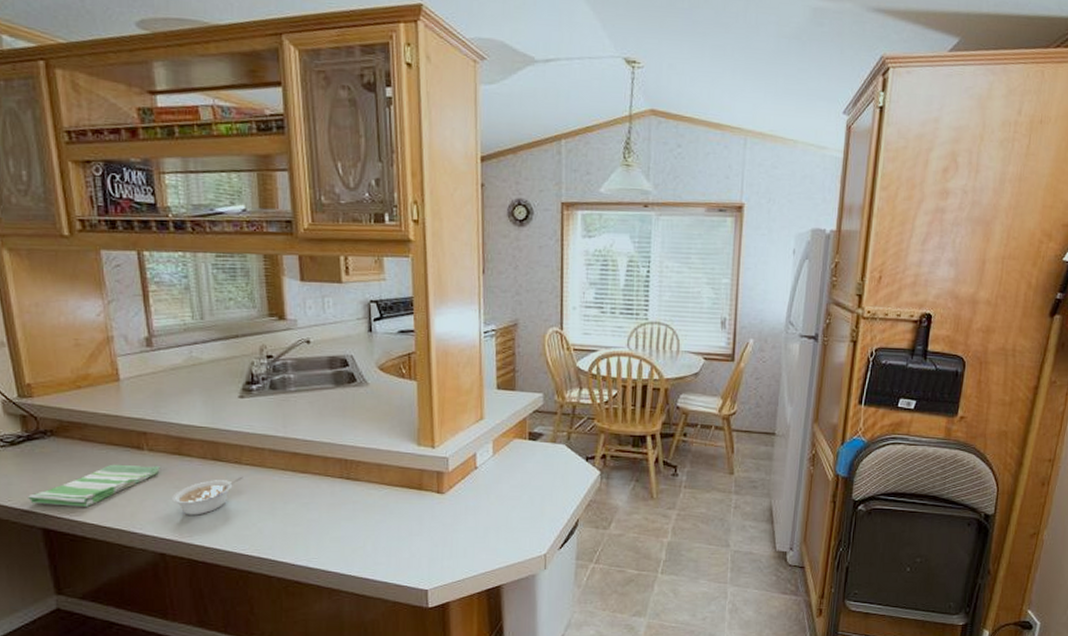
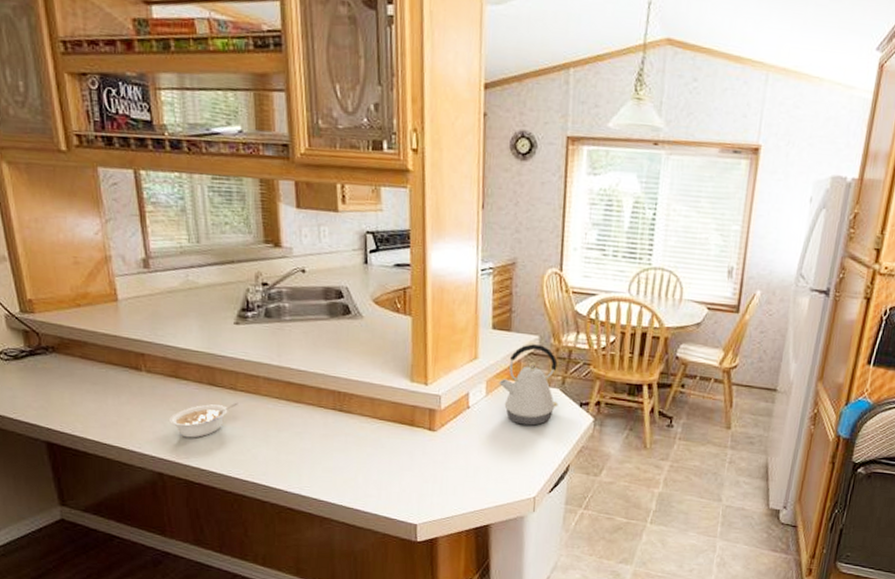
dish towel: present [26,464,160,507] -> none [30,383,158,424]
kettle: none [505,402,565,482] -> present [499,344,558,426]

